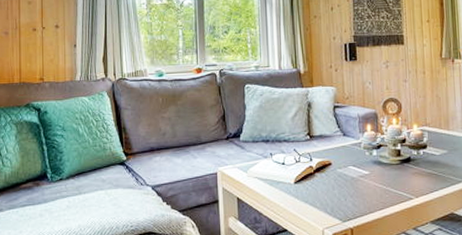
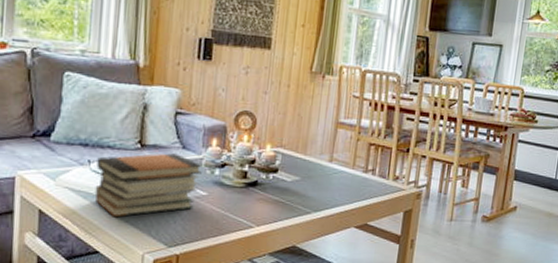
book stack: none [277,141,362,200] -> present [94,153,202,218]

